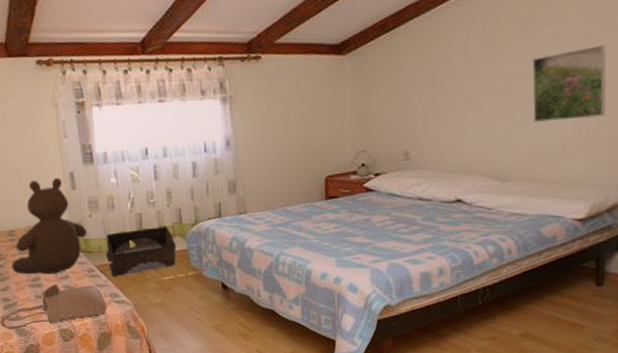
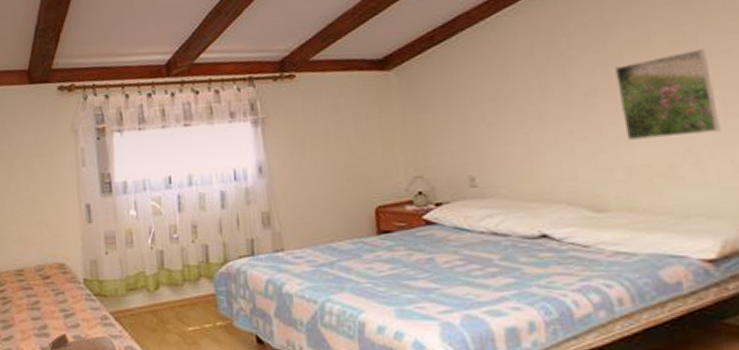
bear: present [11,177,87,275] -> none [17,209,102,321]
storage bin: present [105,225,177,276] -> none [121,265,203,326]

